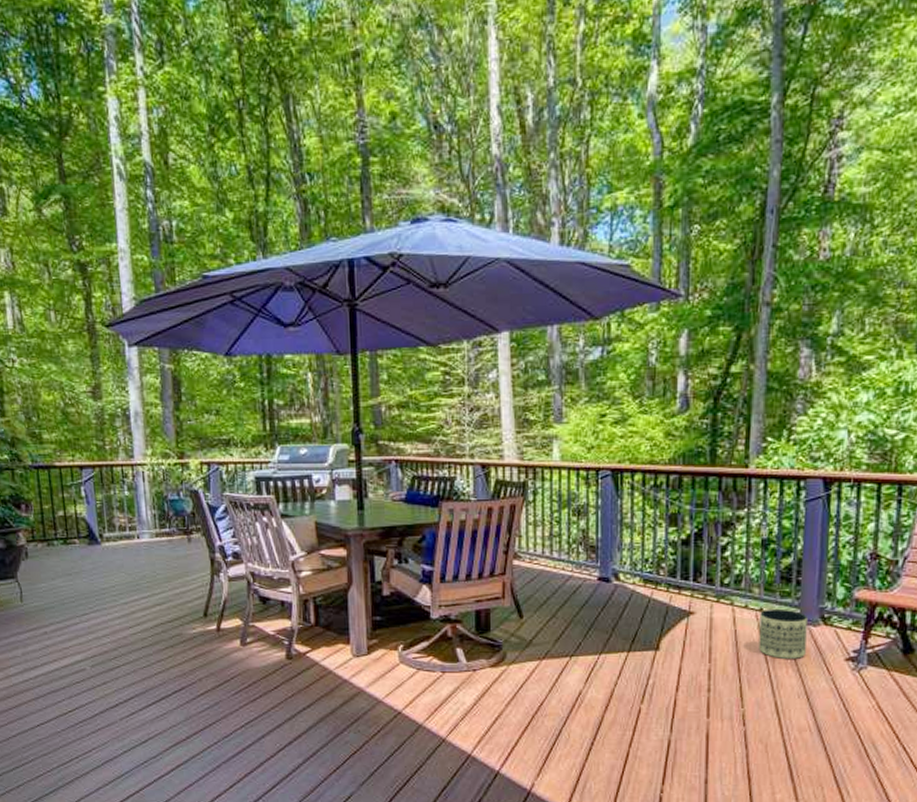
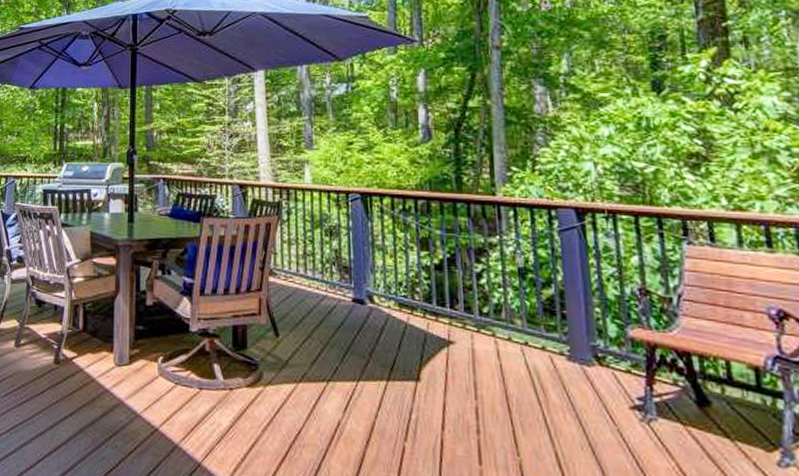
planter: present [758,608,808,659] -> none [525,343,583,403]

